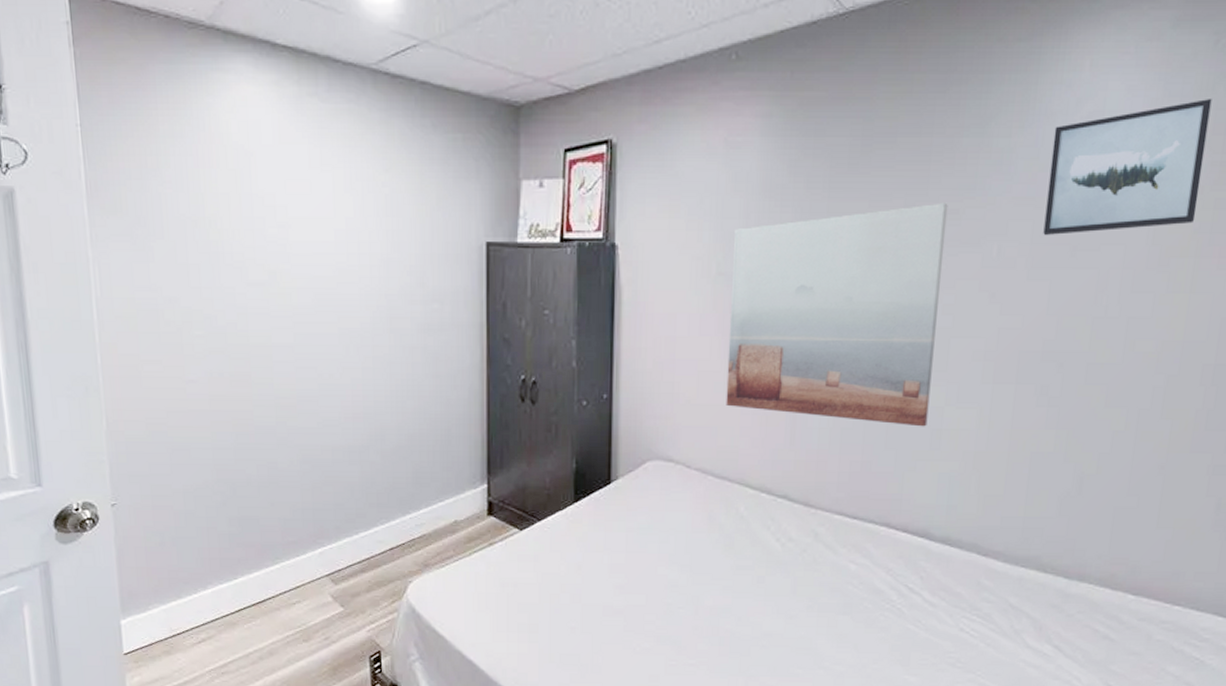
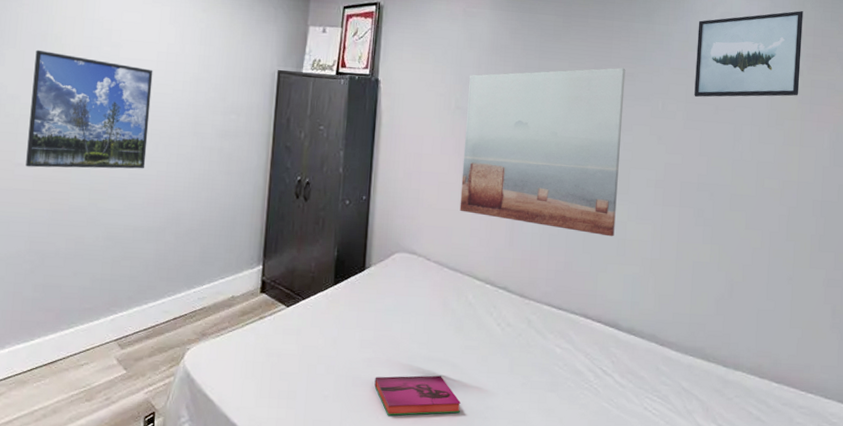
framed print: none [188,238,337,384] -> present [26,49,153,169]
hardback book: none [629,600,733,647] -> present [374,375,461,416]

